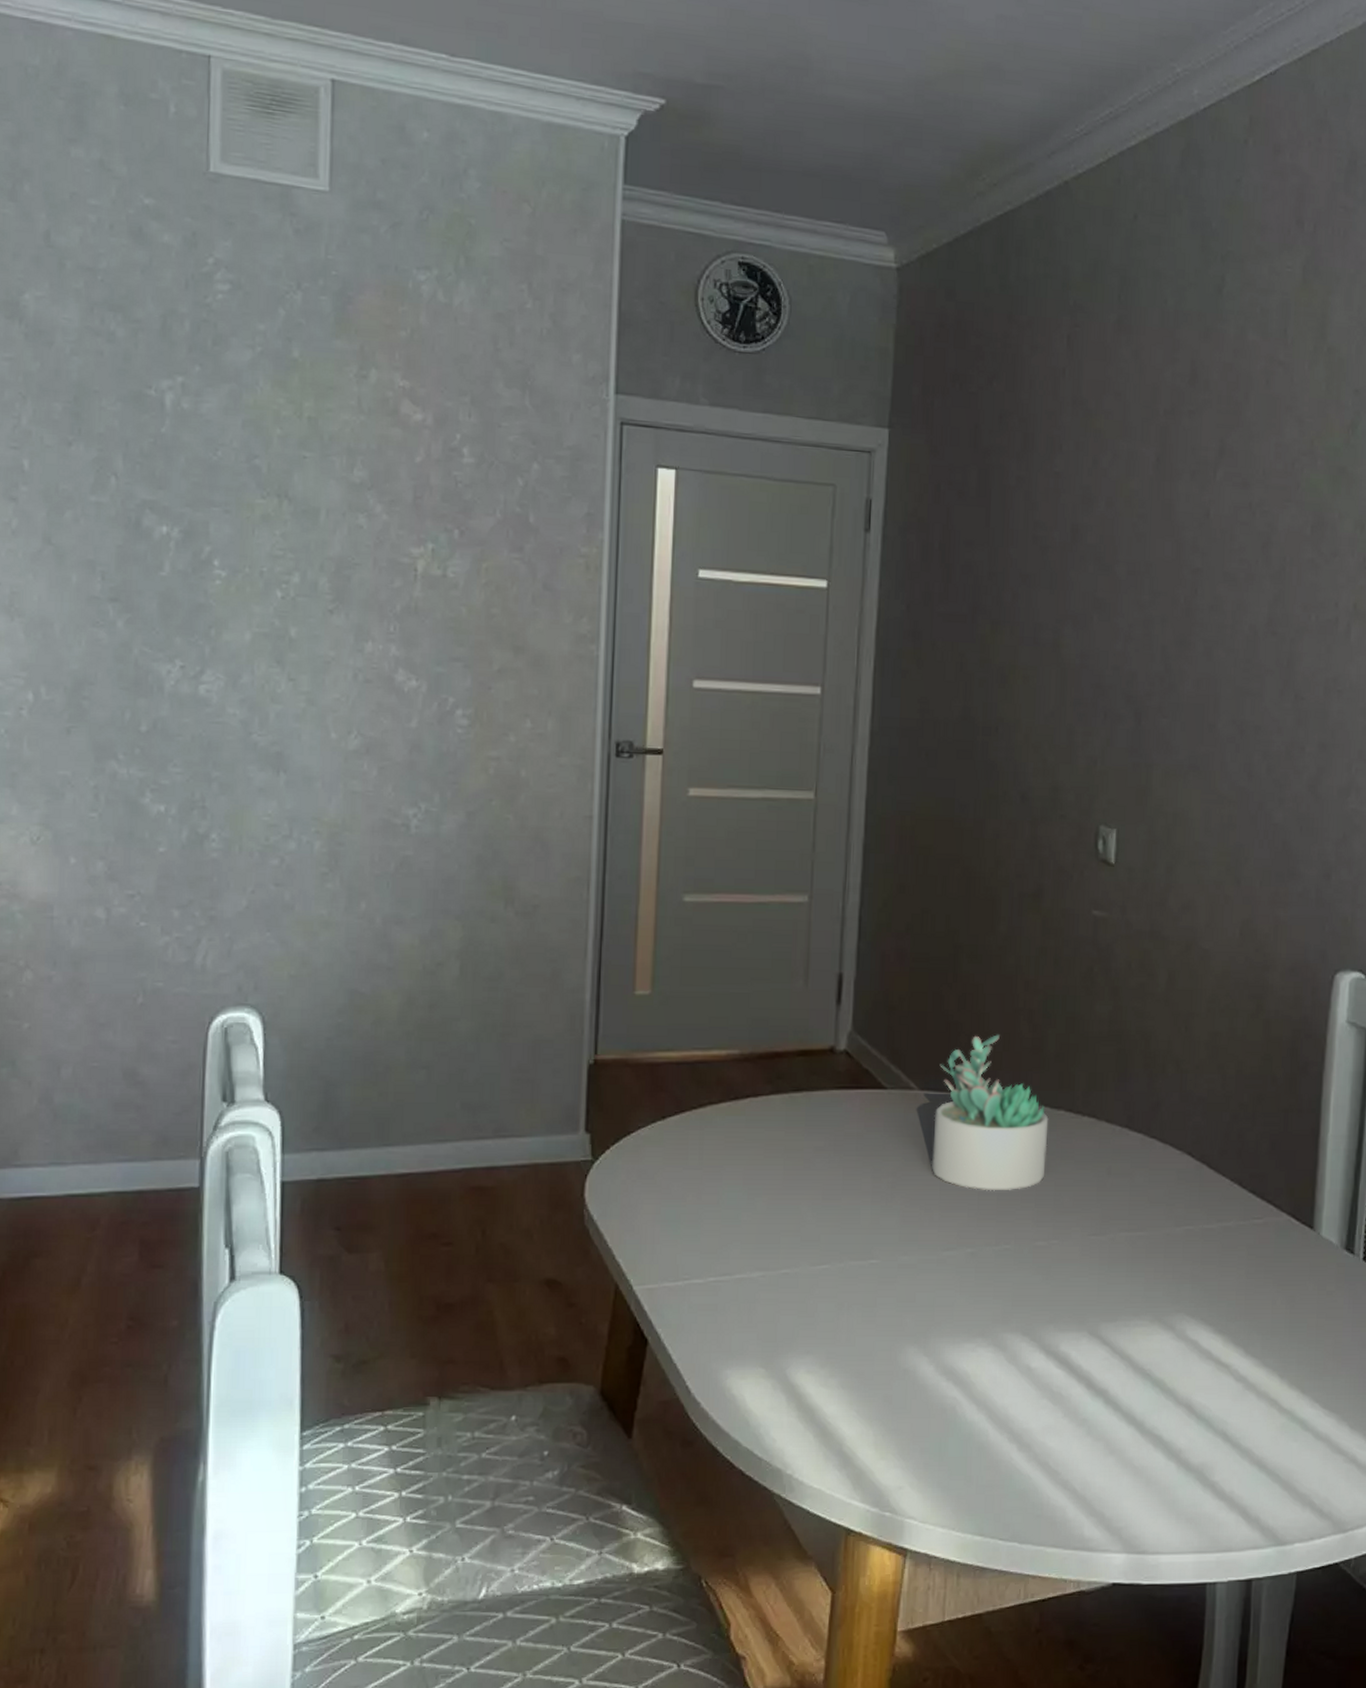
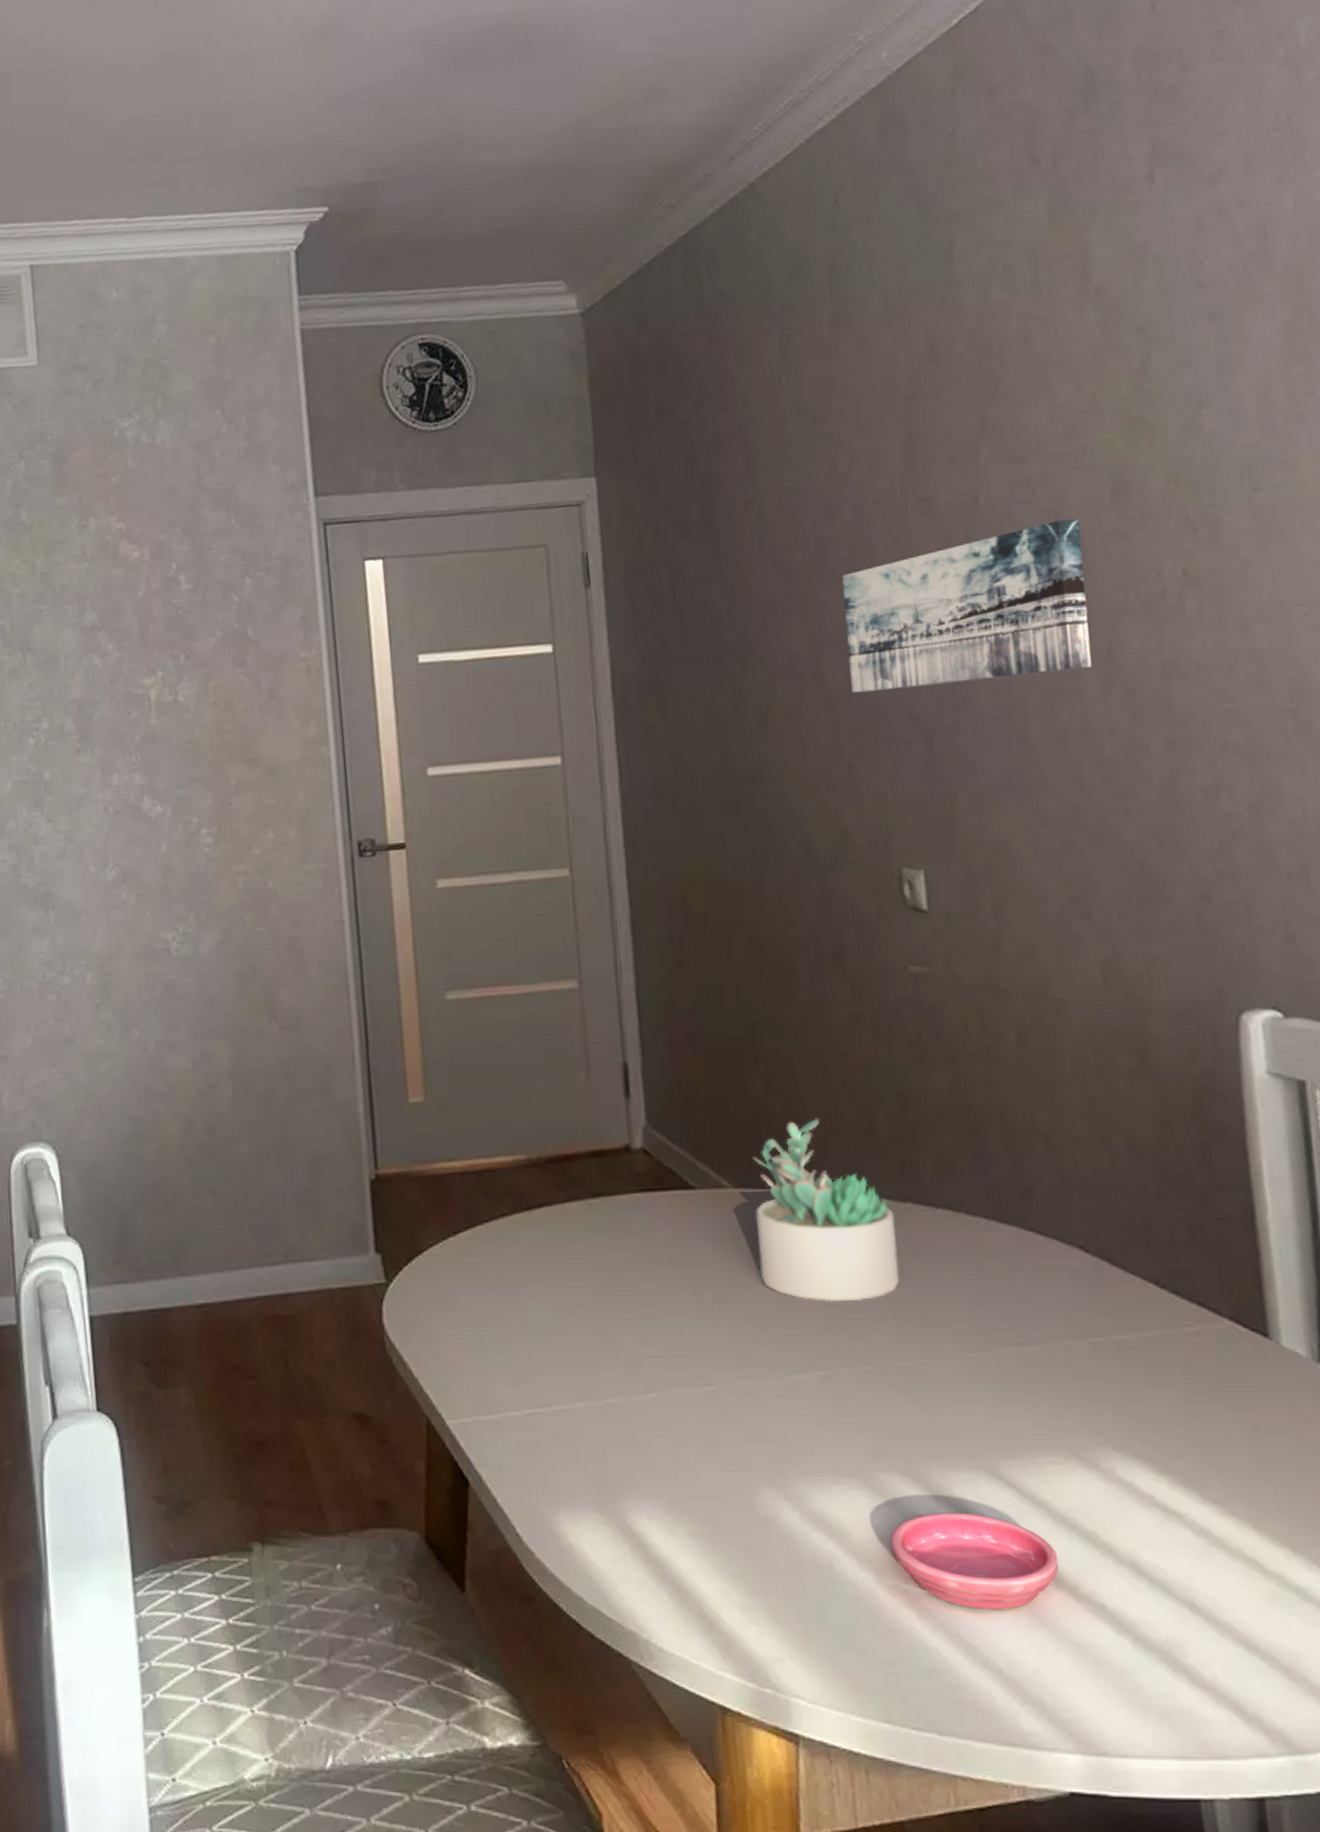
saucer: none [1004,1365,1133,1442] -> present [890,1512,1059,1609]
wall art: none [1082,543,1285,674] -> present [841,518,1092,694]

